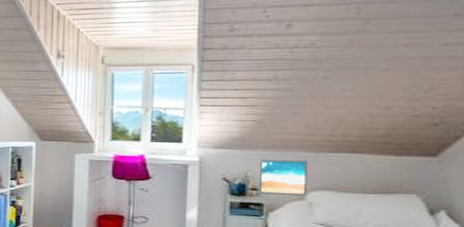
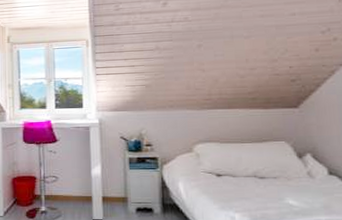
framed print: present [259,158,308,196] -> none [151,116,194,149]

